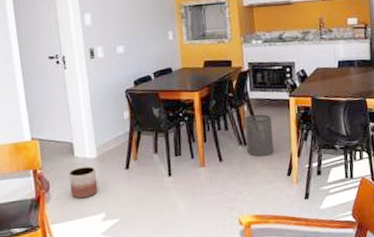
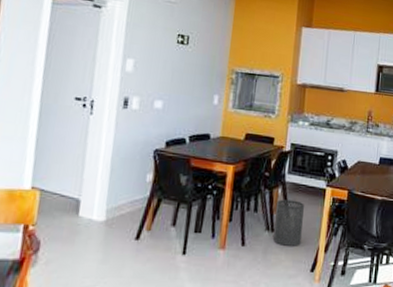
planter: present [69,166,98,199] -> none [64,230,100,268]

